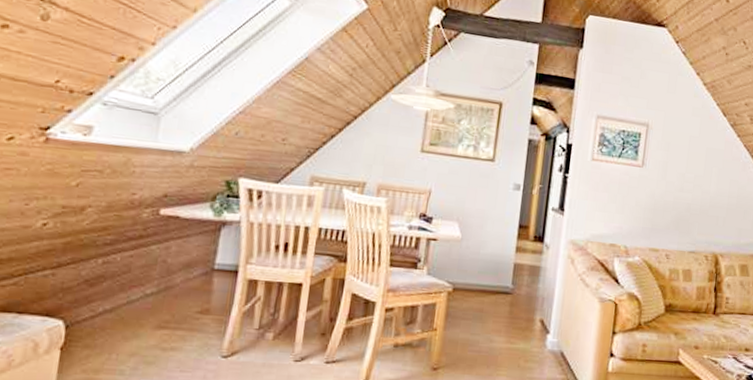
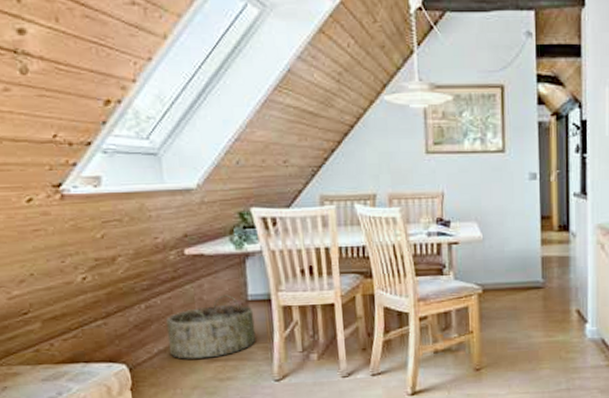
basket: none [115,260,217,324] -> present [165,294,256,359]

